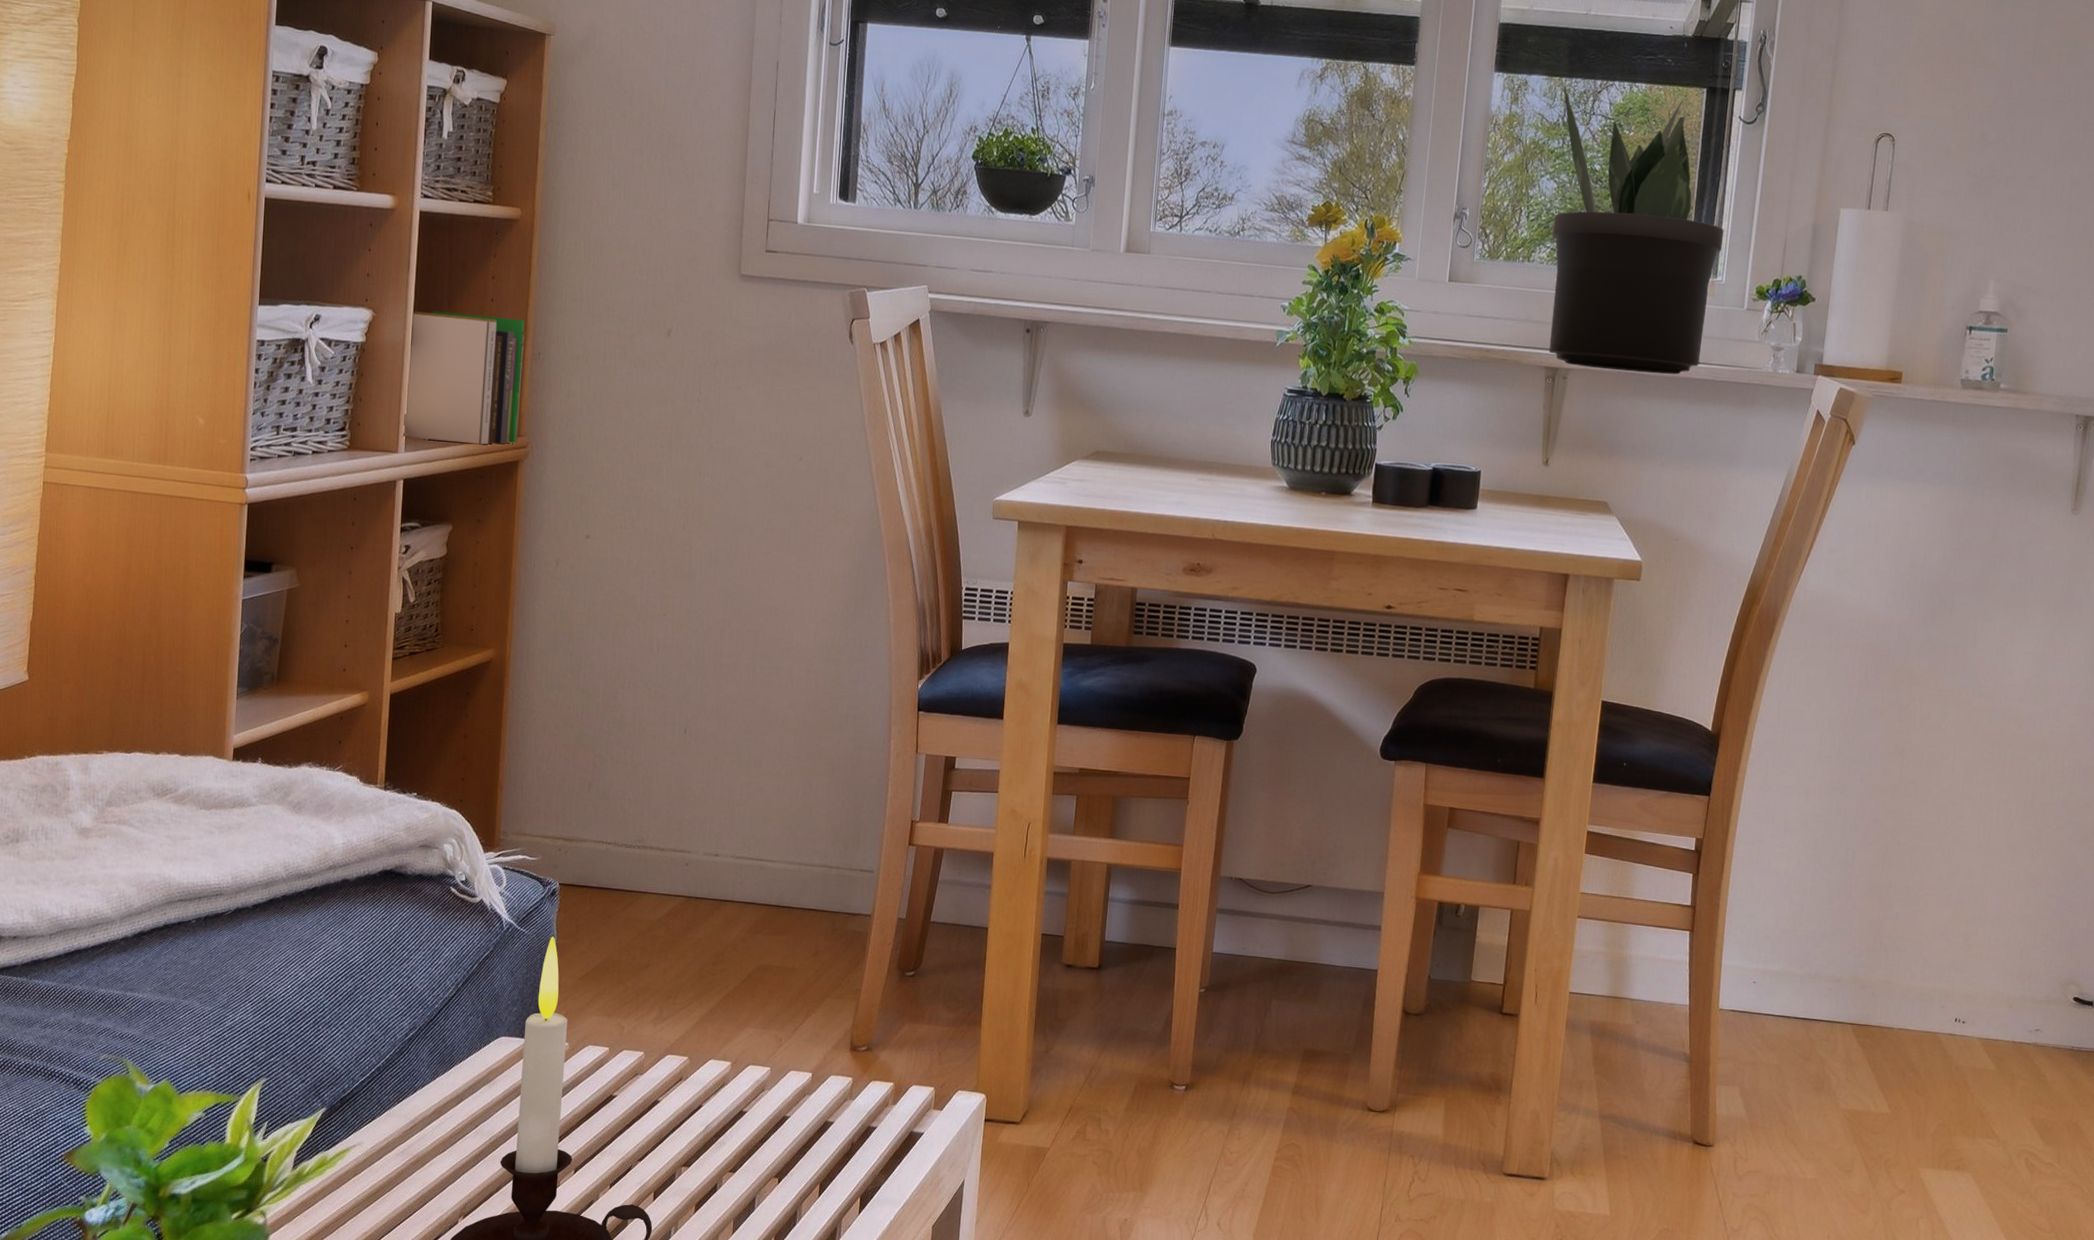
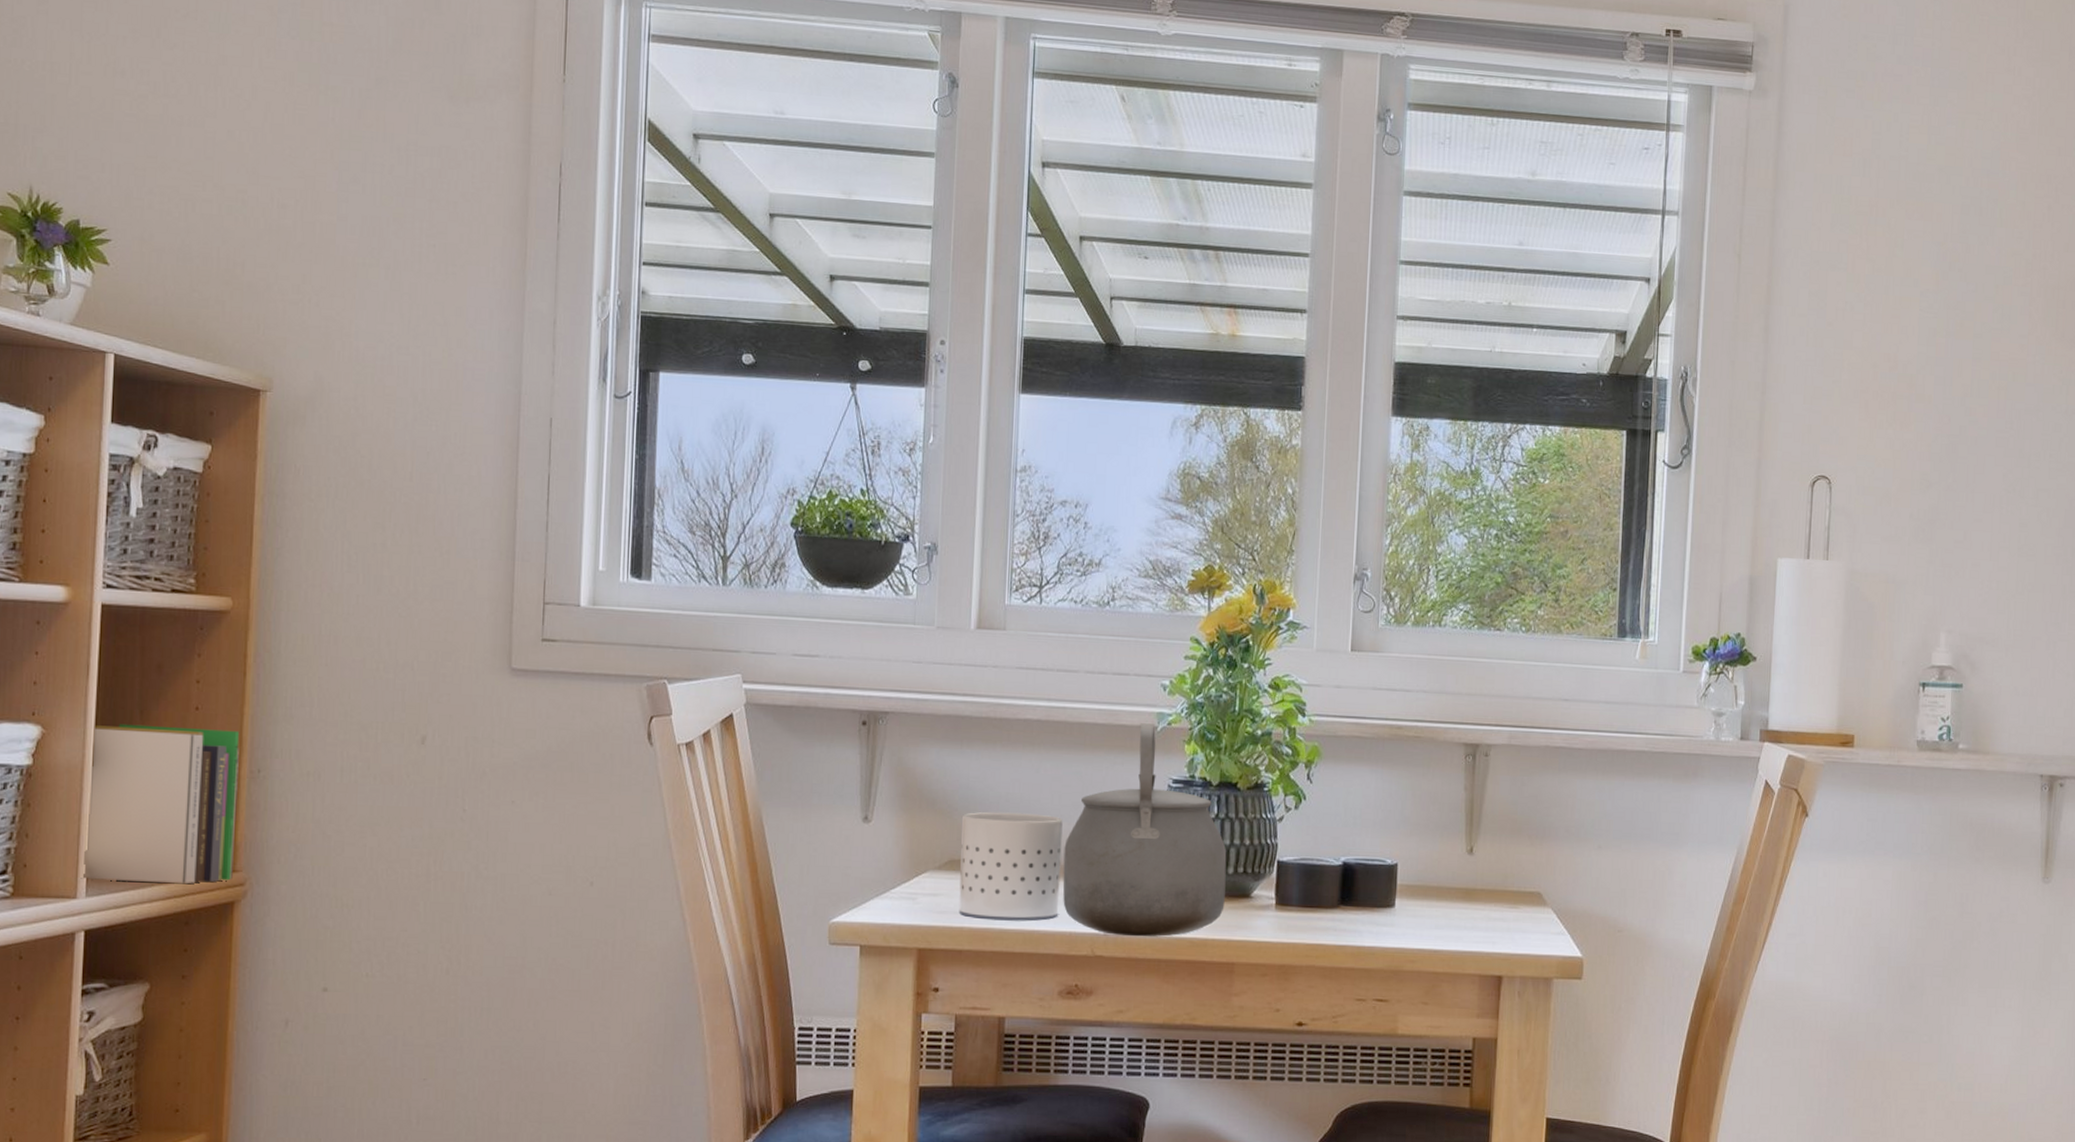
mug: none [1101,411,1192,507] -> present [958,812,1063,922]
tea kettle: none [1190,339,1332,526] -> present [1062,723,1227,937]
planter: present [1549,85,1724,375] -> none [1465,430,1654,747]

